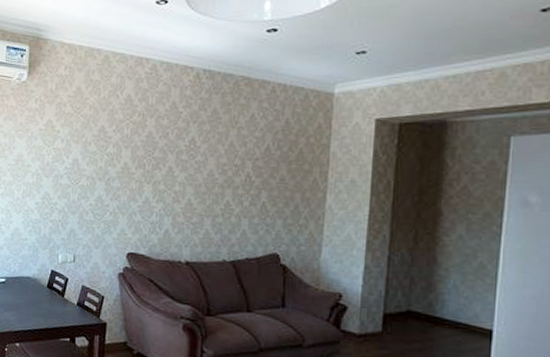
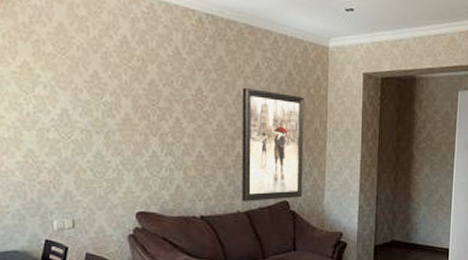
wall art: none [228,137,303,252] -> present [241,87,304,202]

